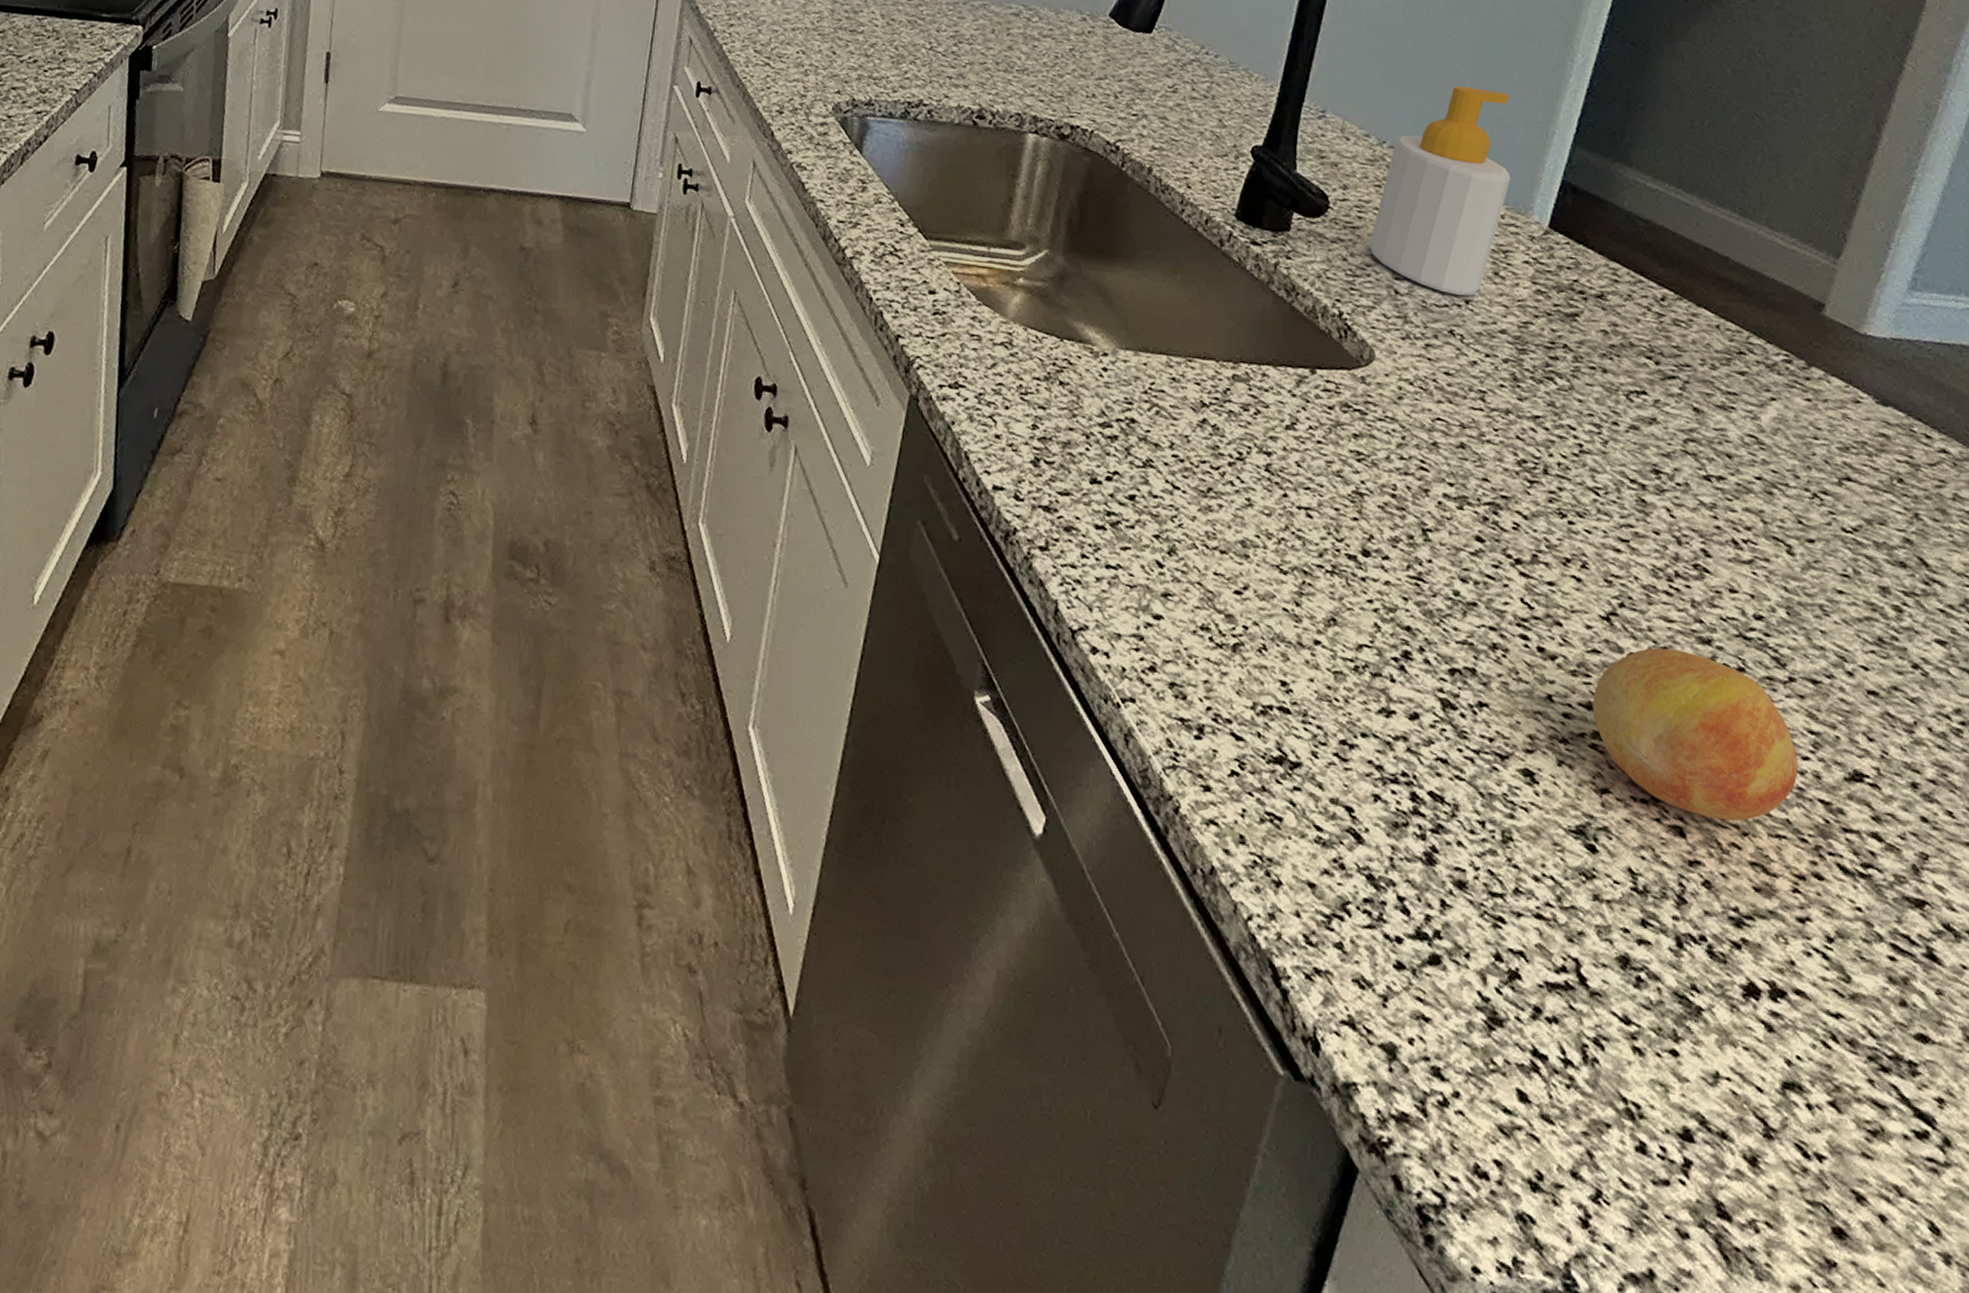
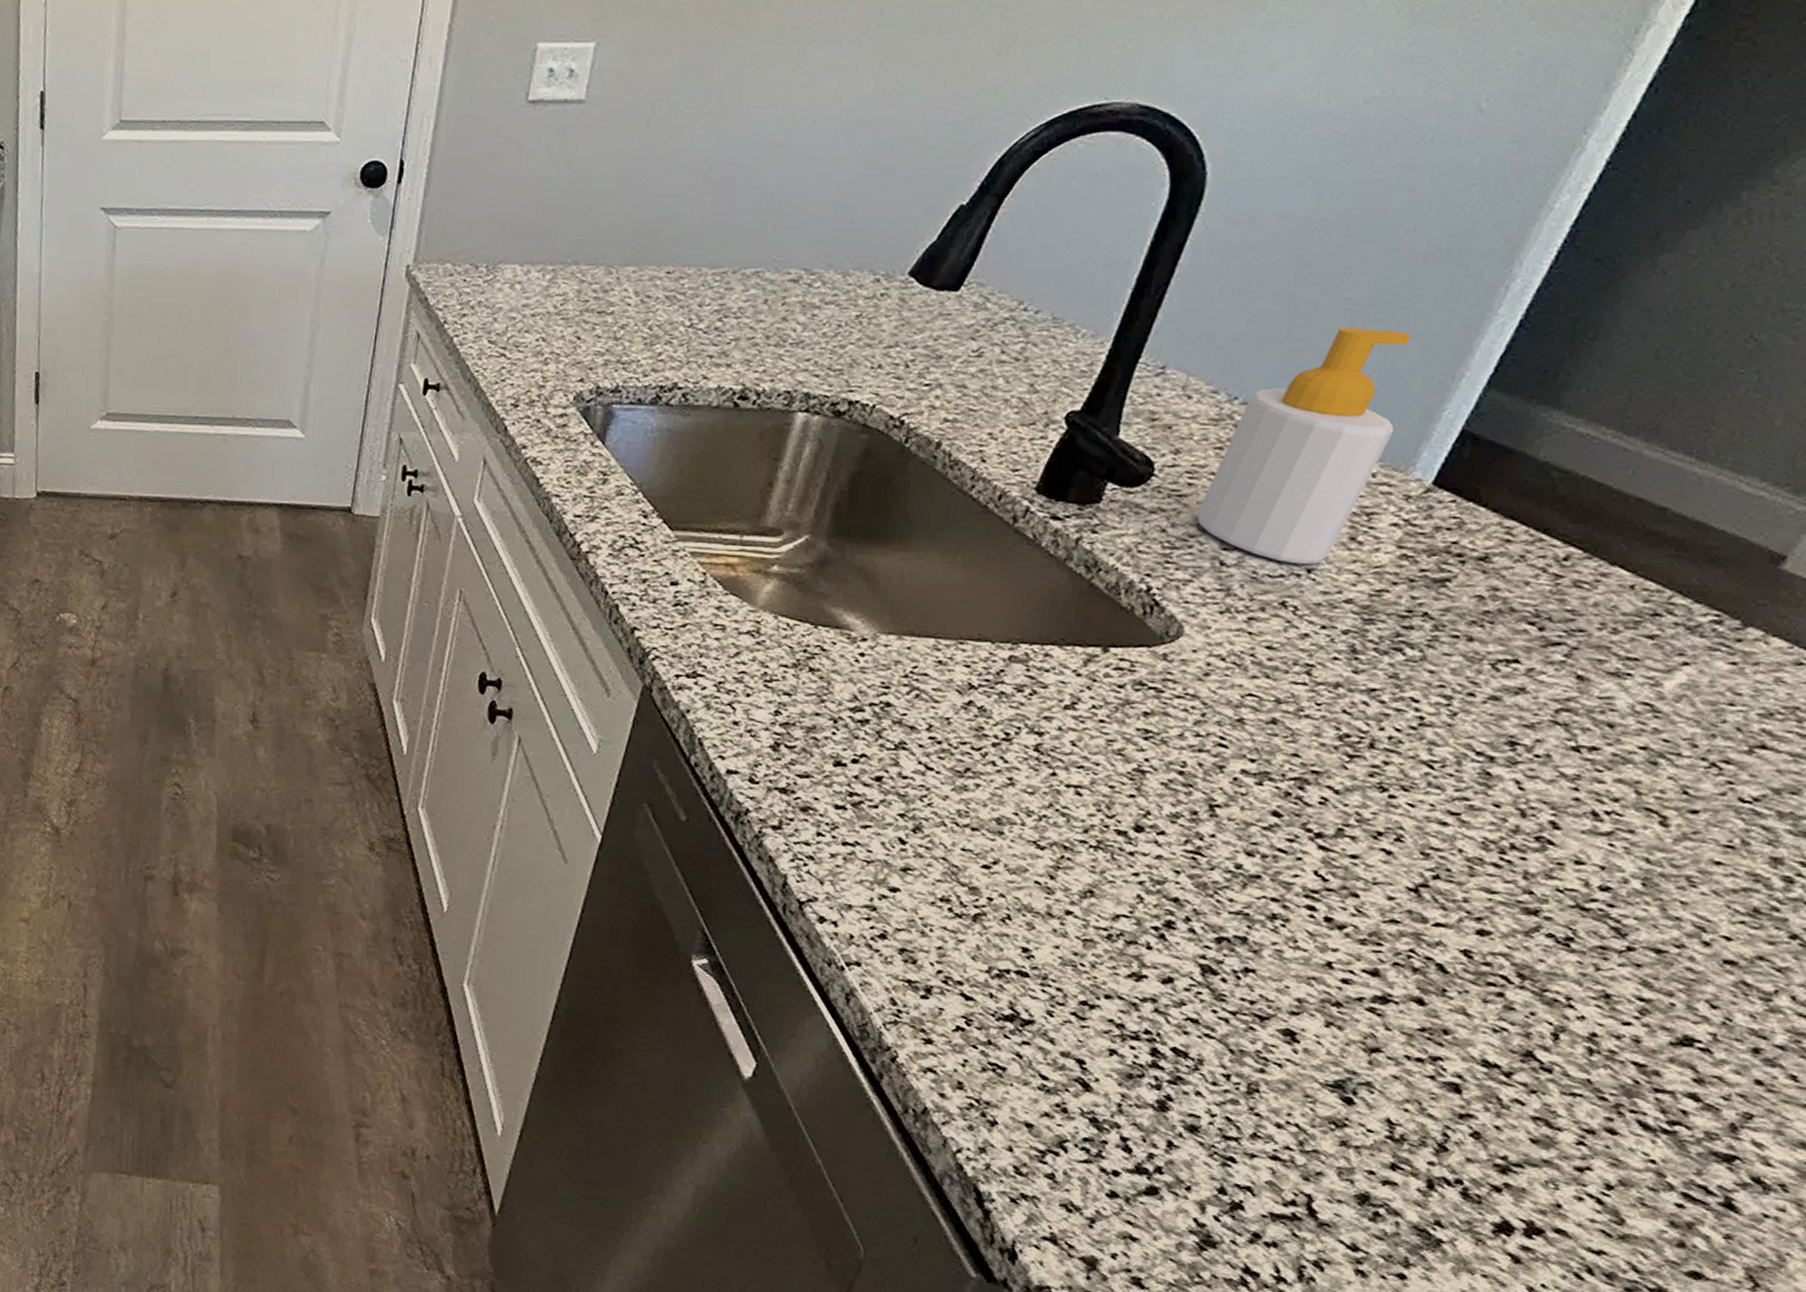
fruit: present [1592,647,1798,822] -> none [1377,918,1618,1080]

